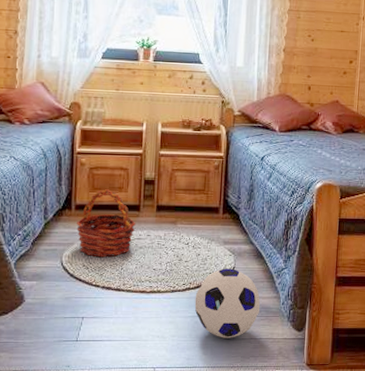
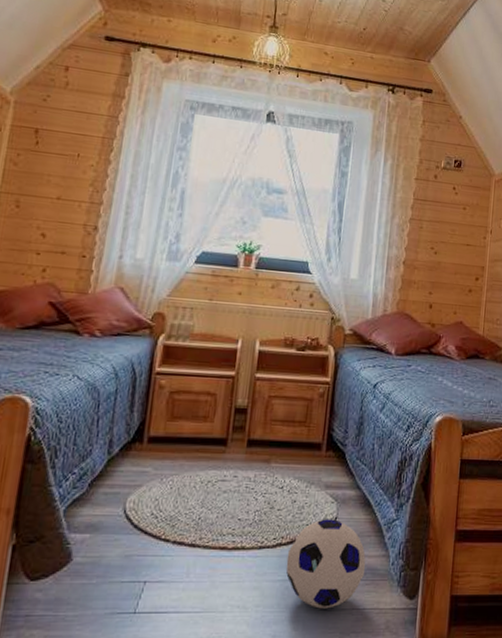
basket: present [76,189,136,258] -> none [147,418,221,504]

